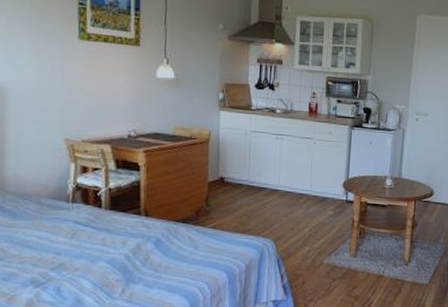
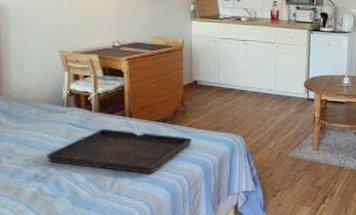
serving tray: none [47,228,216,281] -> present [47,128,192,175]

